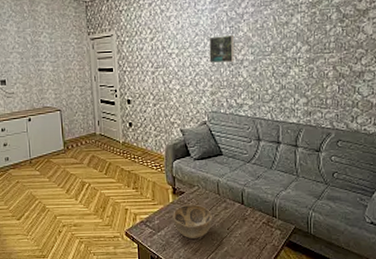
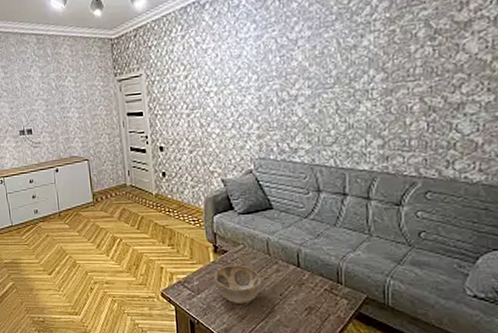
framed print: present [209,35,234,63] -> none [254,66,286,101]

